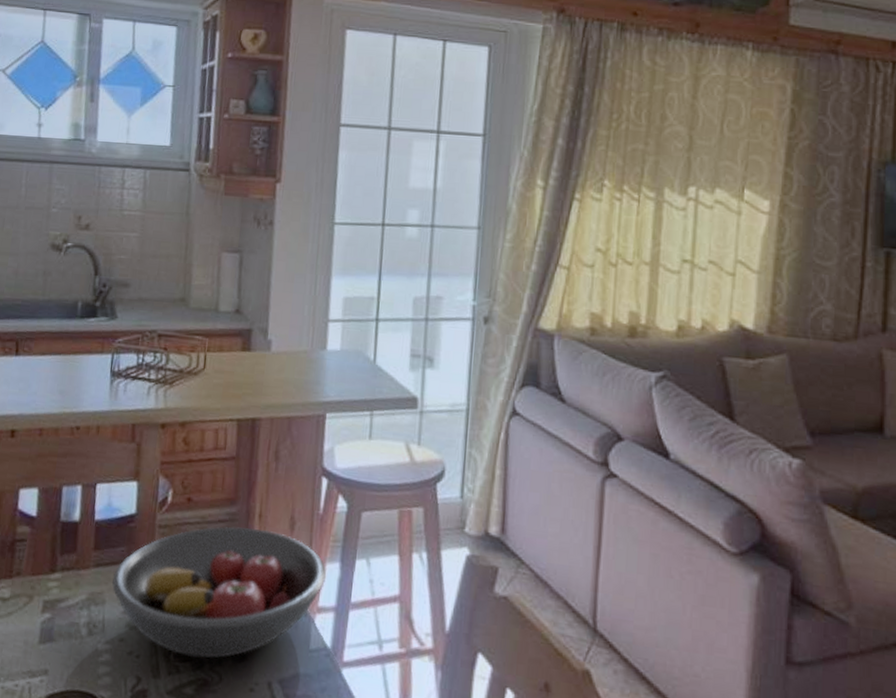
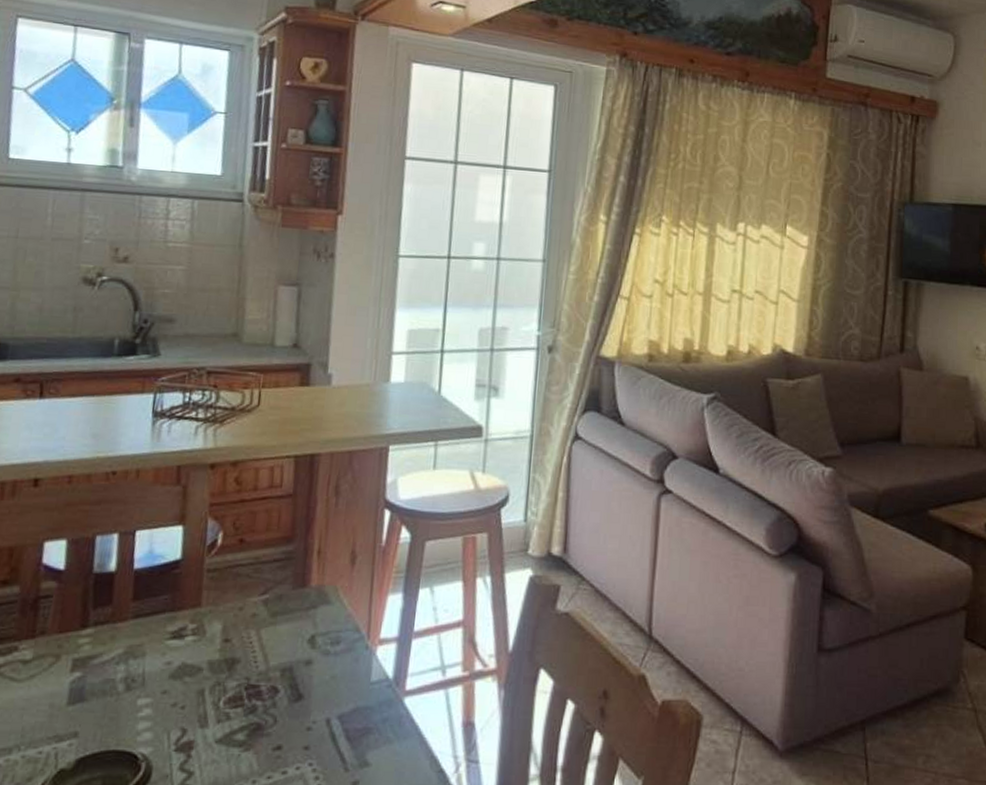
fruit bowl: present [112,526,326,659] -> none [154,565,388,702]

